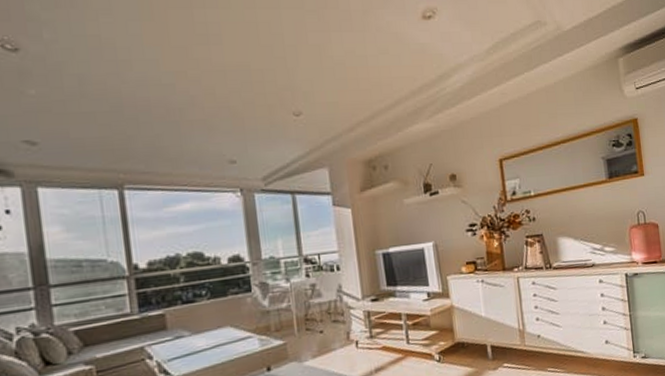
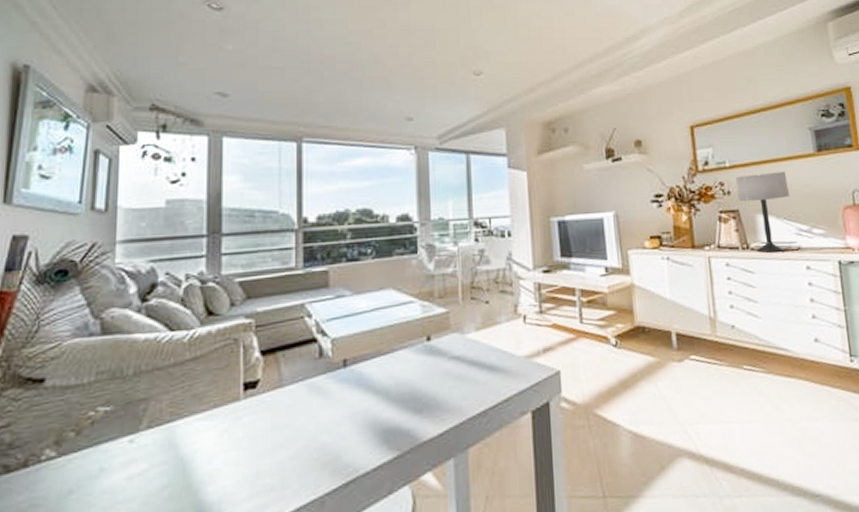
table lamp: none [539,198,586,272] -> present [735,171,790,254]

